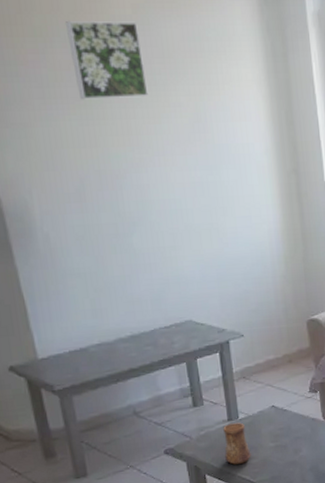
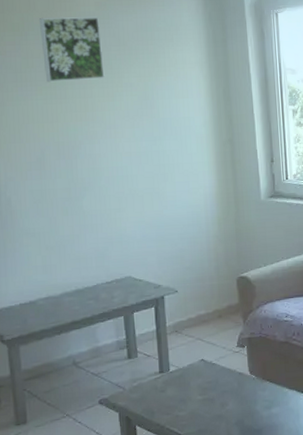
cup: present [223,423,252,465] -> none [155,375,180,417]

